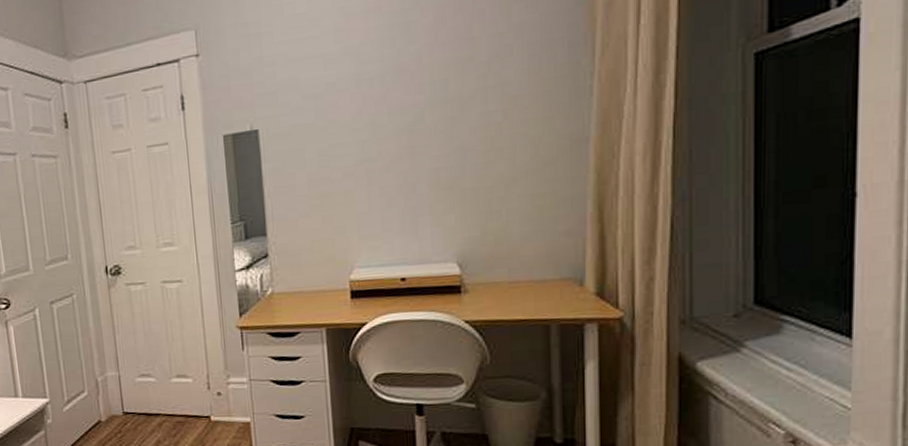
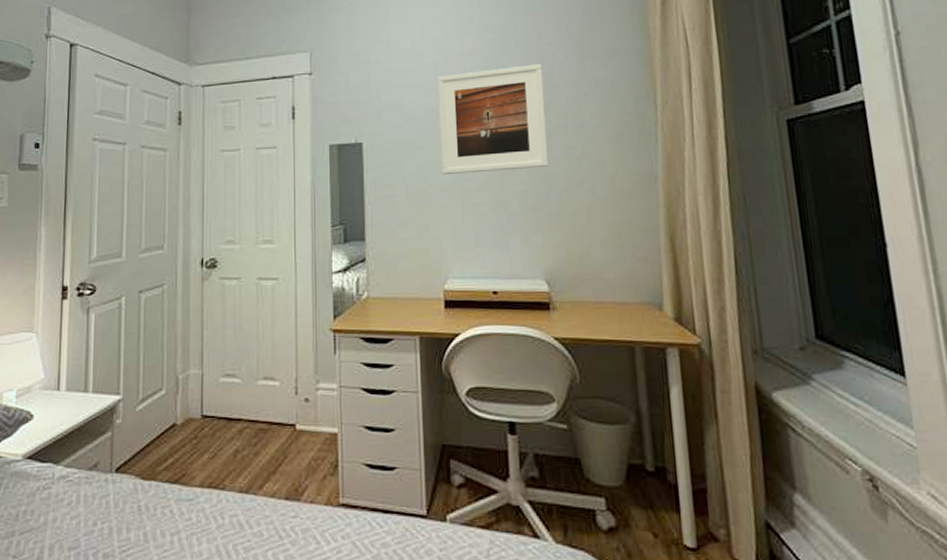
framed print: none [337,14,464,158] -> present [437,64,549,175]

